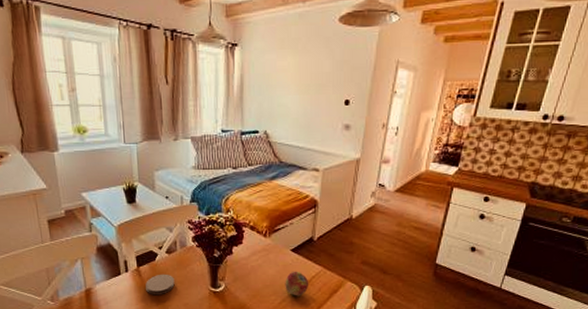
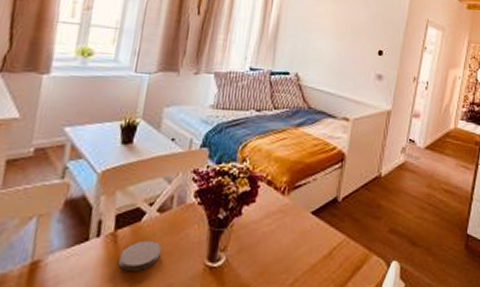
fruit: present [285,271,309,296] -> none [300,240,329,275]

